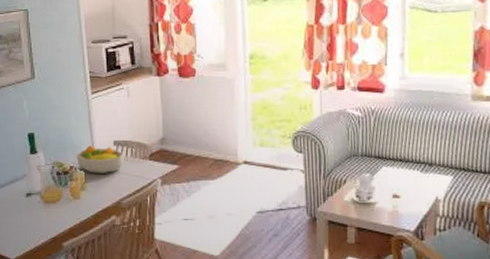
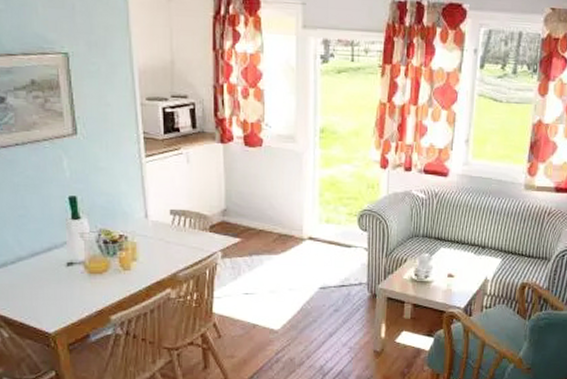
fruit bowl: present [75,145,124,173] -> none [126,213,182,244]

